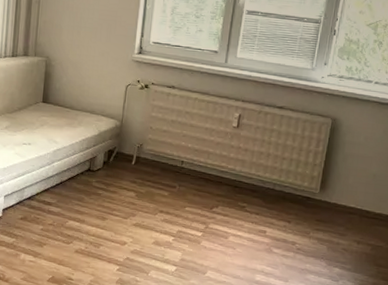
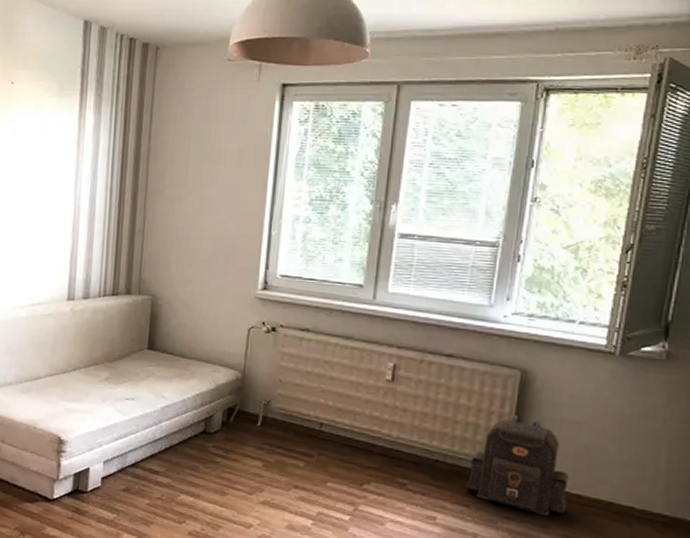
backpack: none [289,152,362,228] -> present [466,415,569,517]

